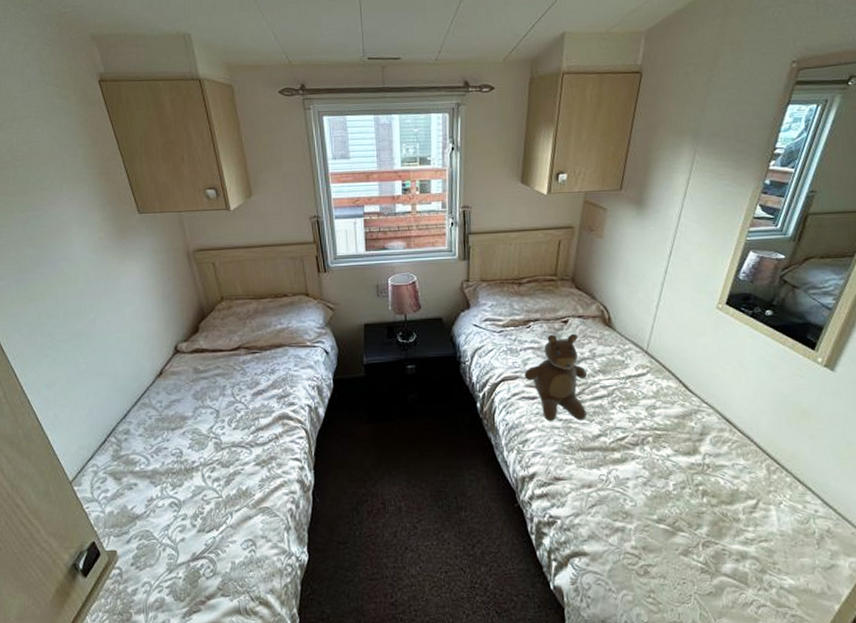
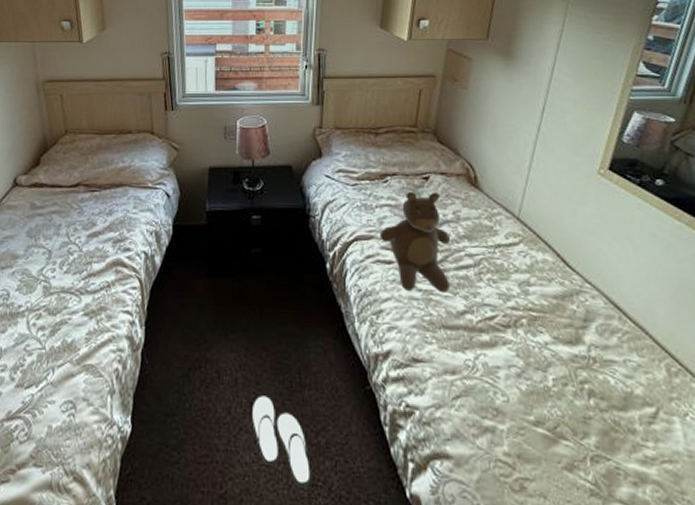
slippers: none [414,518,470,590] -> present [251,394,312,488]

